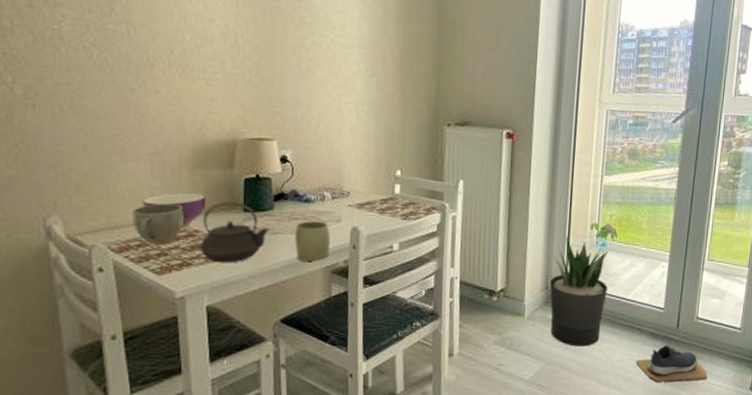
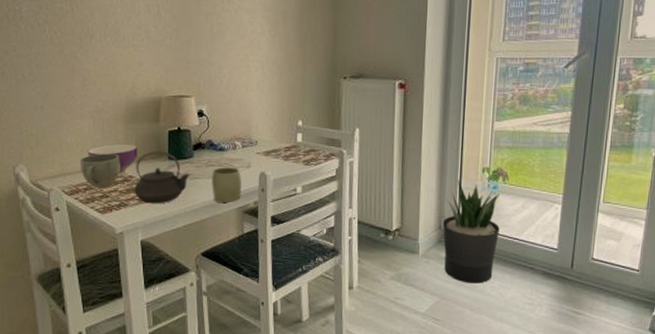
shoe: present [636,345,708,382] -> none [530,284,604,320]

